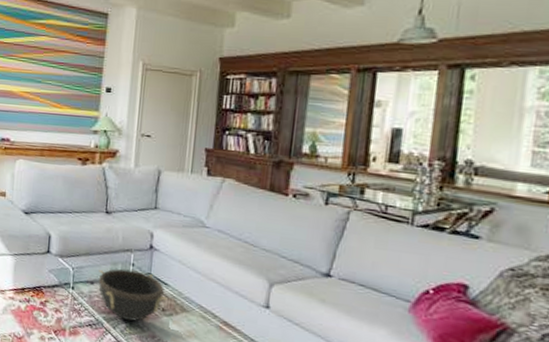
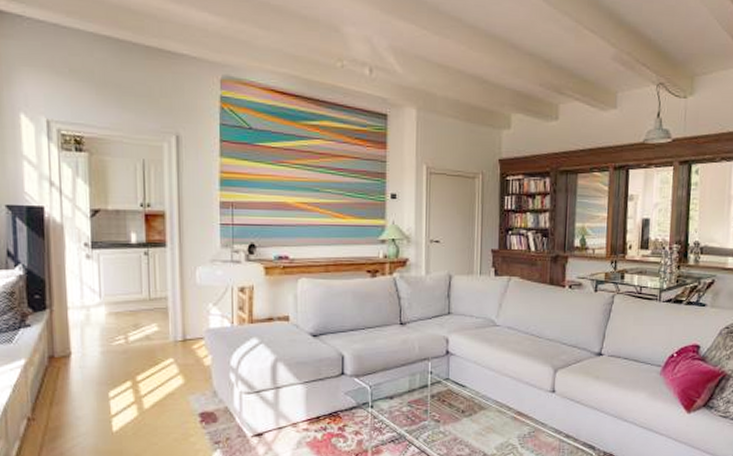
bowl: present [98,268,168,321] -> none [397,378,466,429]

